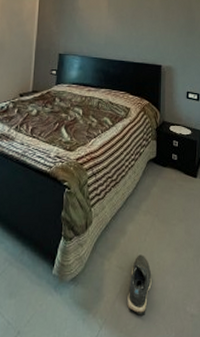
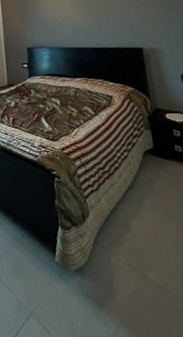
shoe: present [127,254,152,316] -> none [144,255,174,325]

